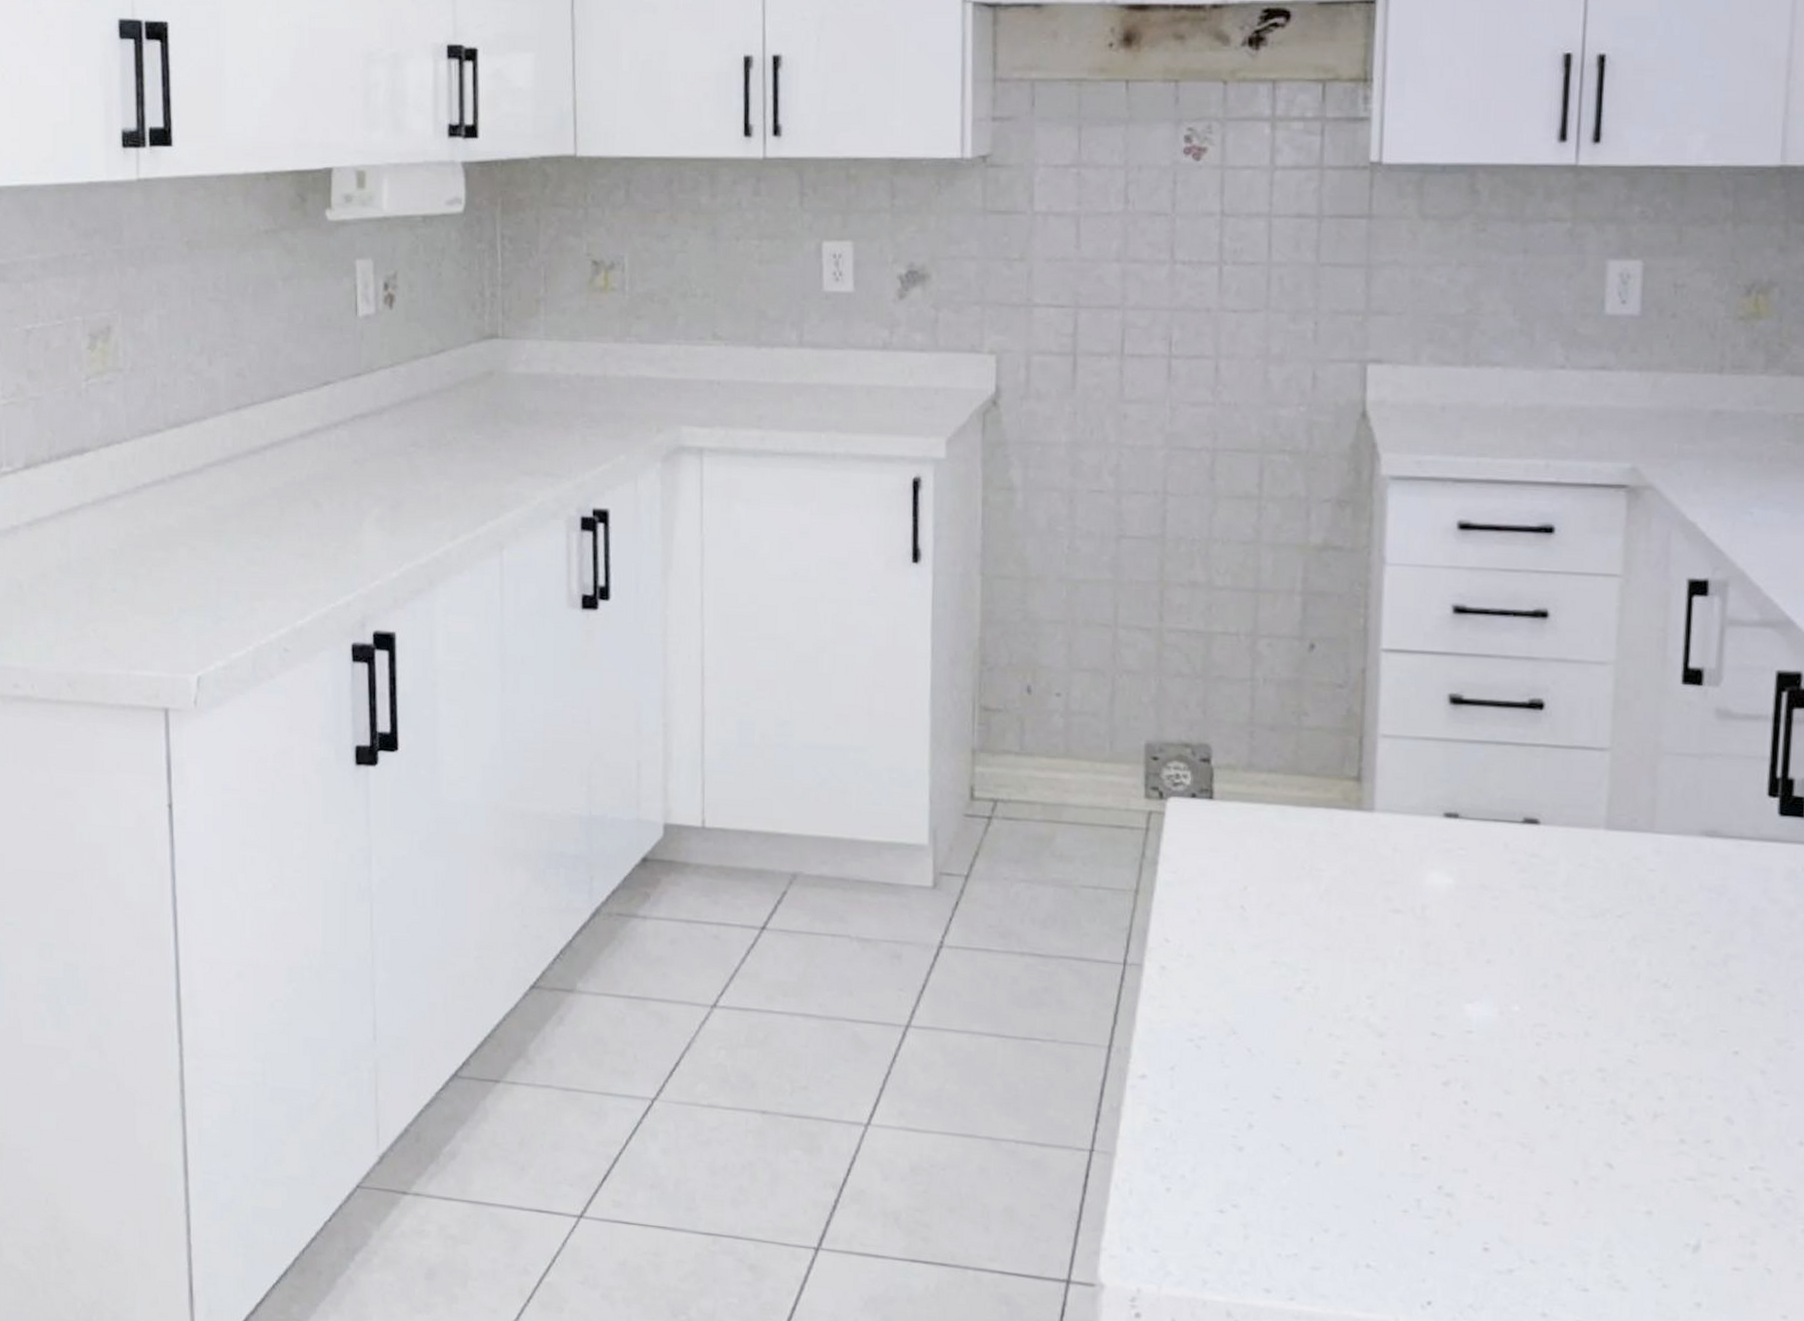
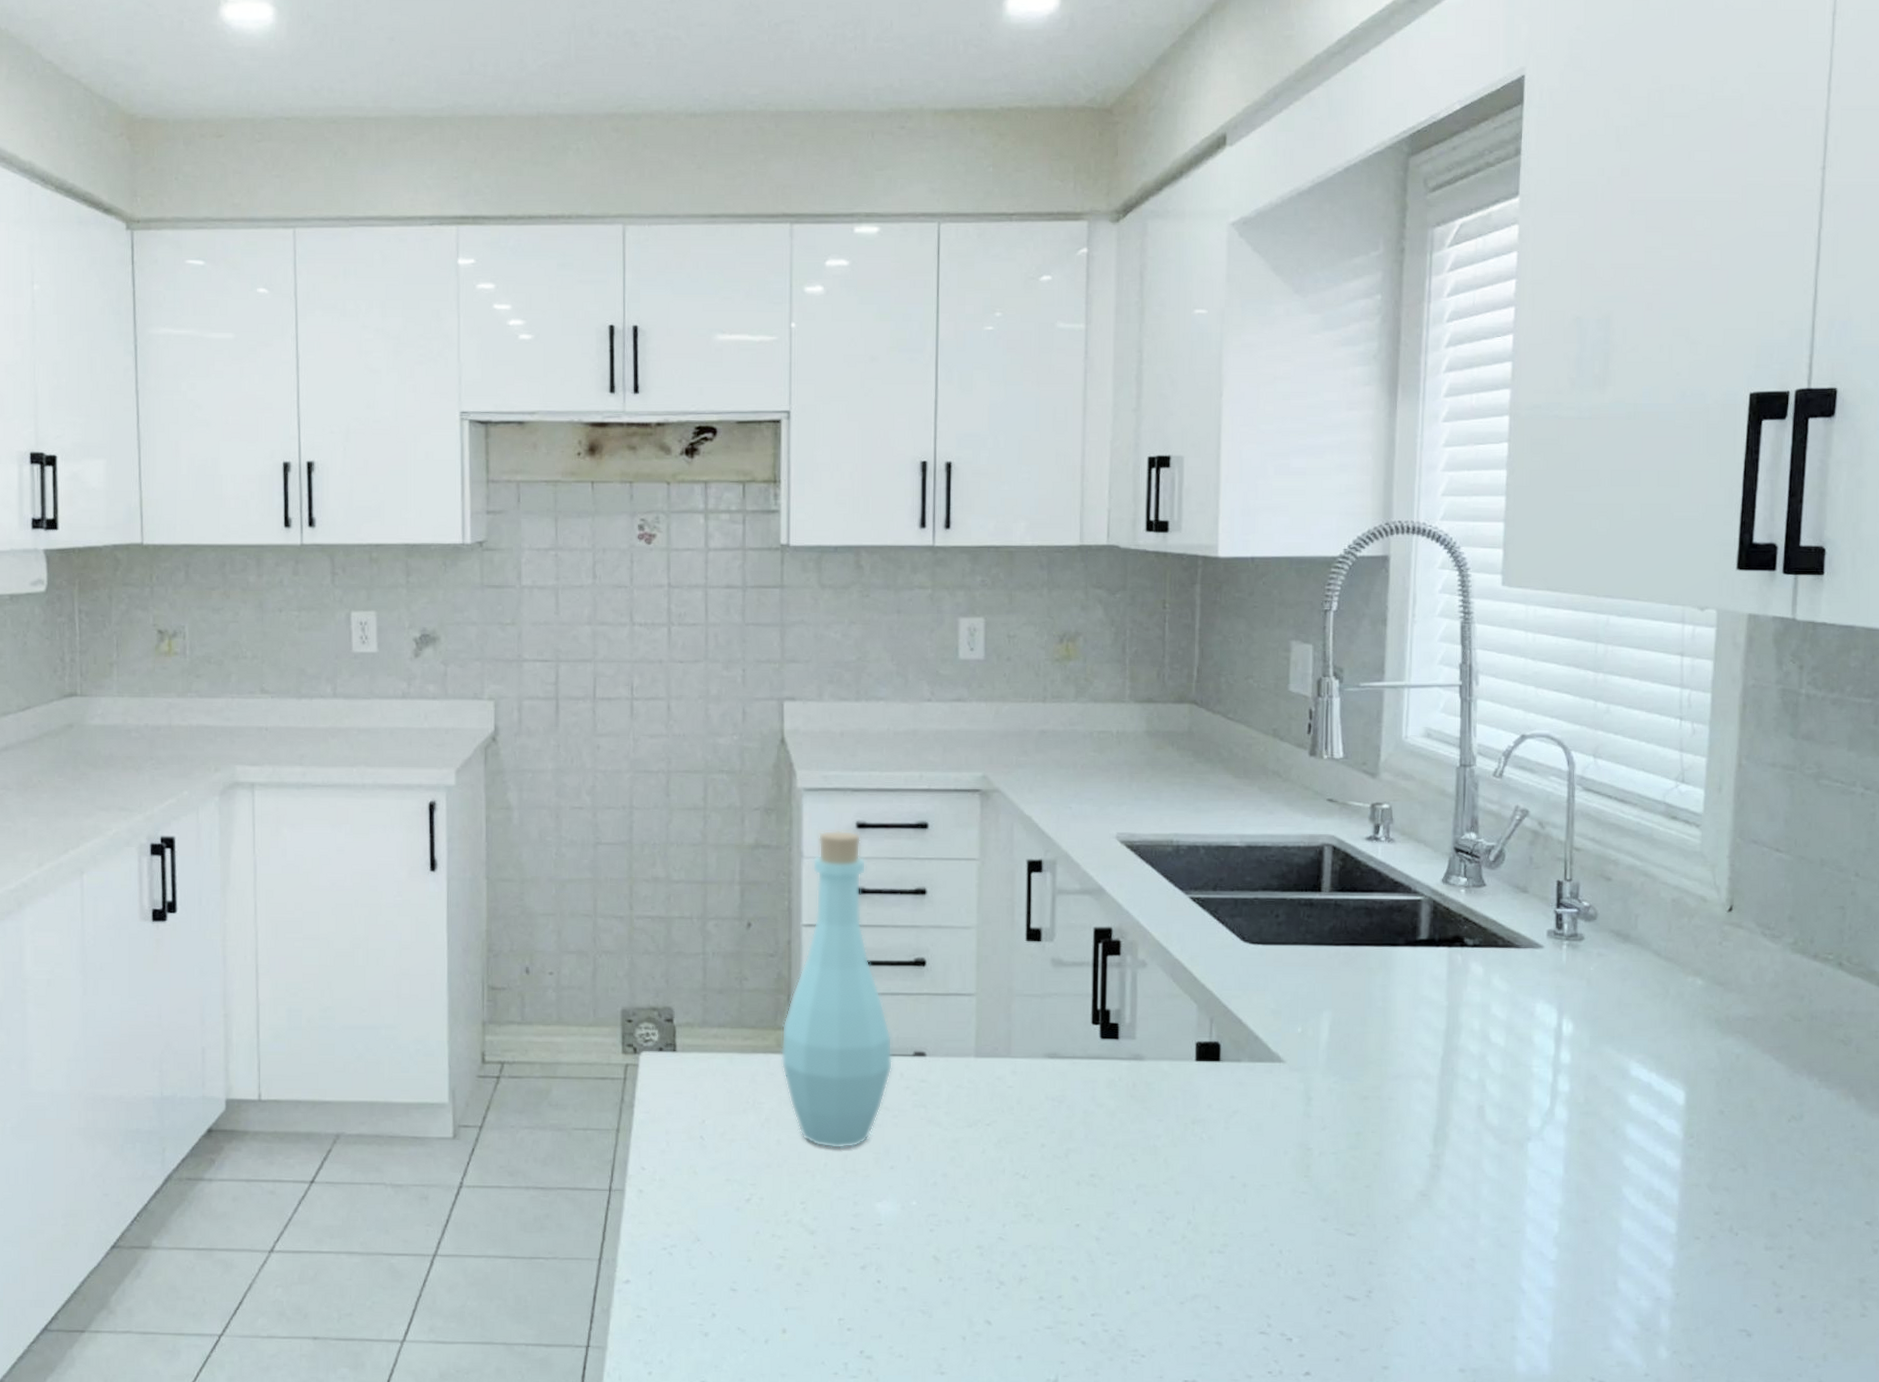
bottle: none [1347,531,1496,934] -> present [780,830,893,1149]

